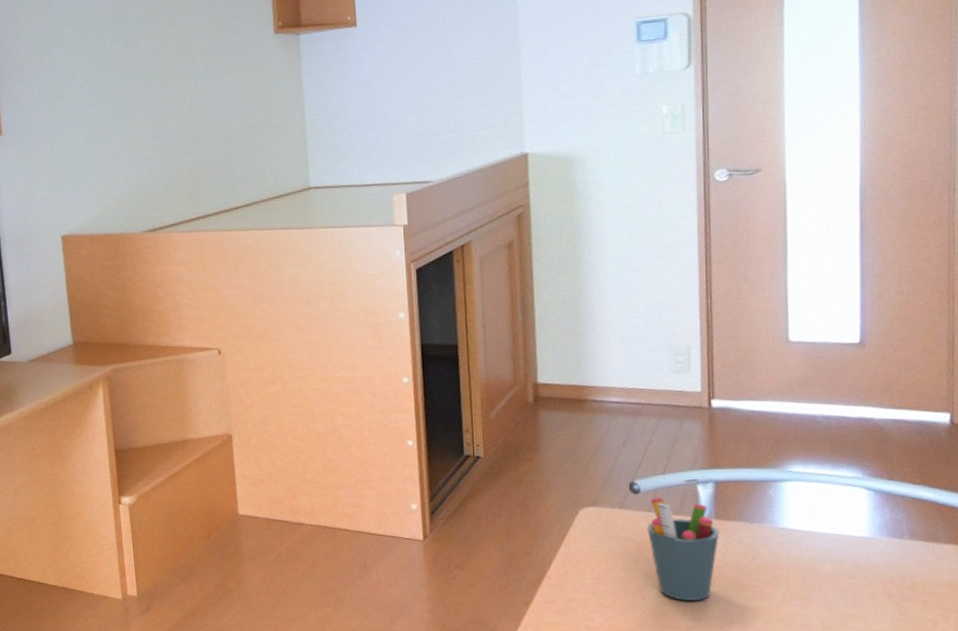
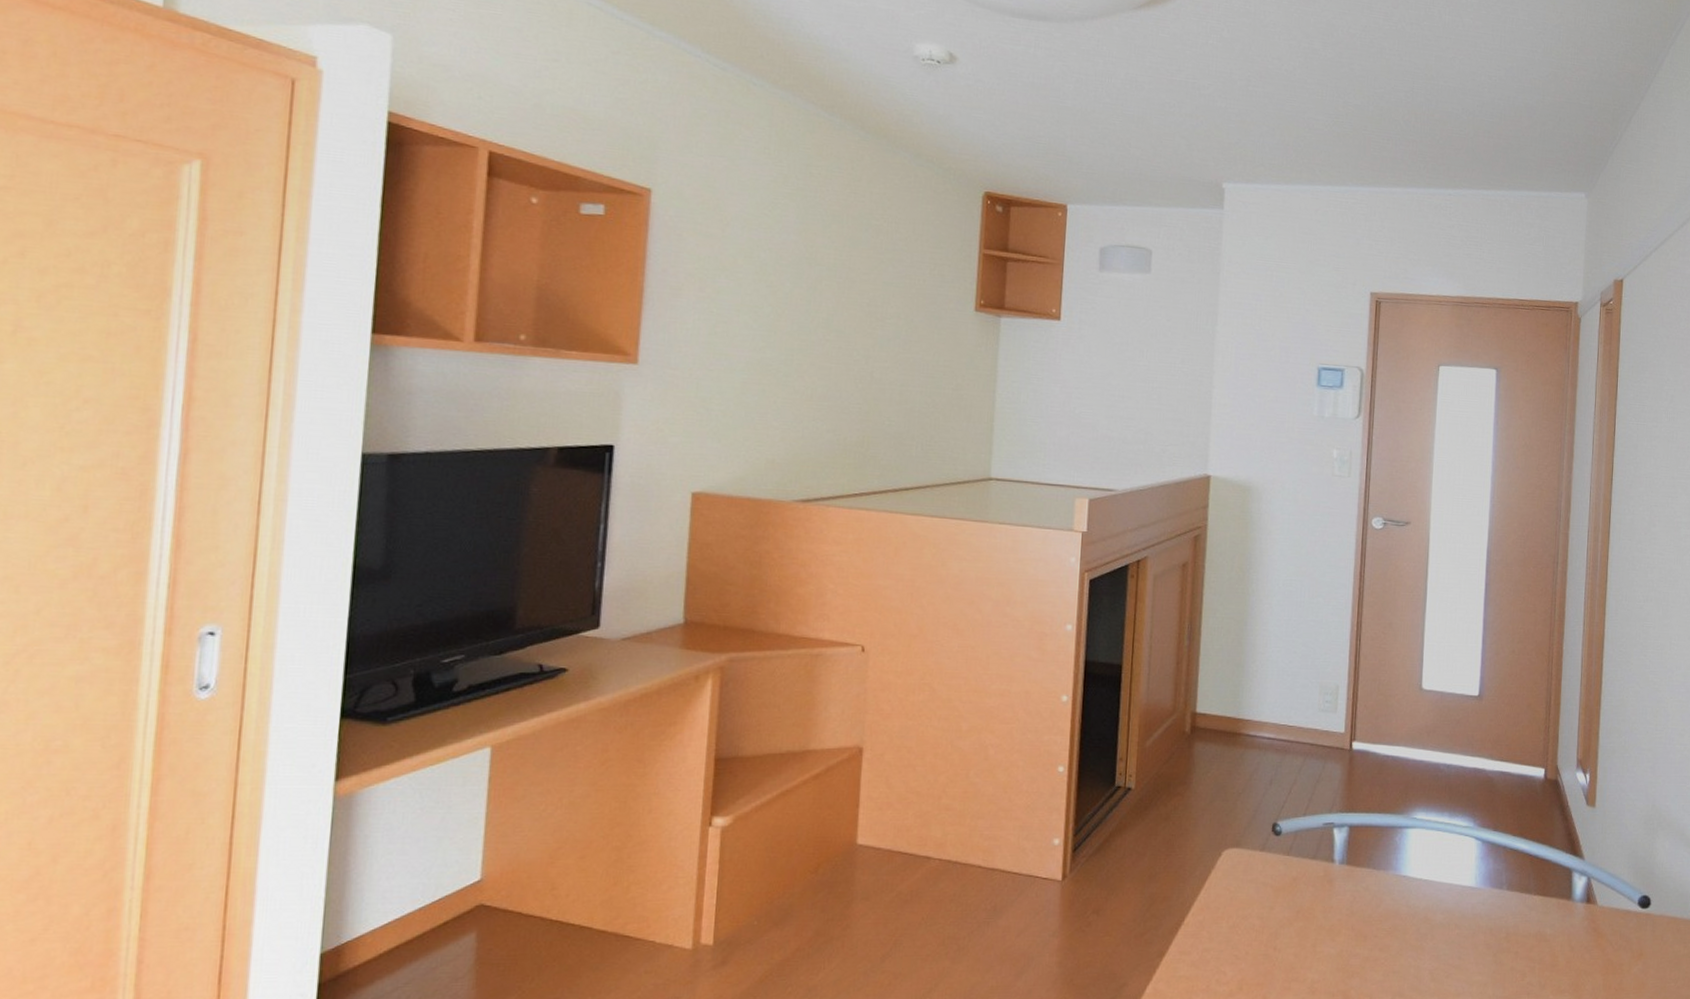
pen holder: present [647,496,720,601] -> none [1284,839,1350,951]

